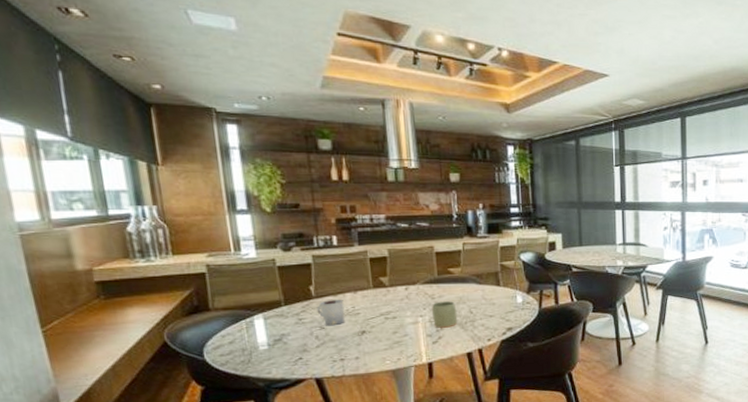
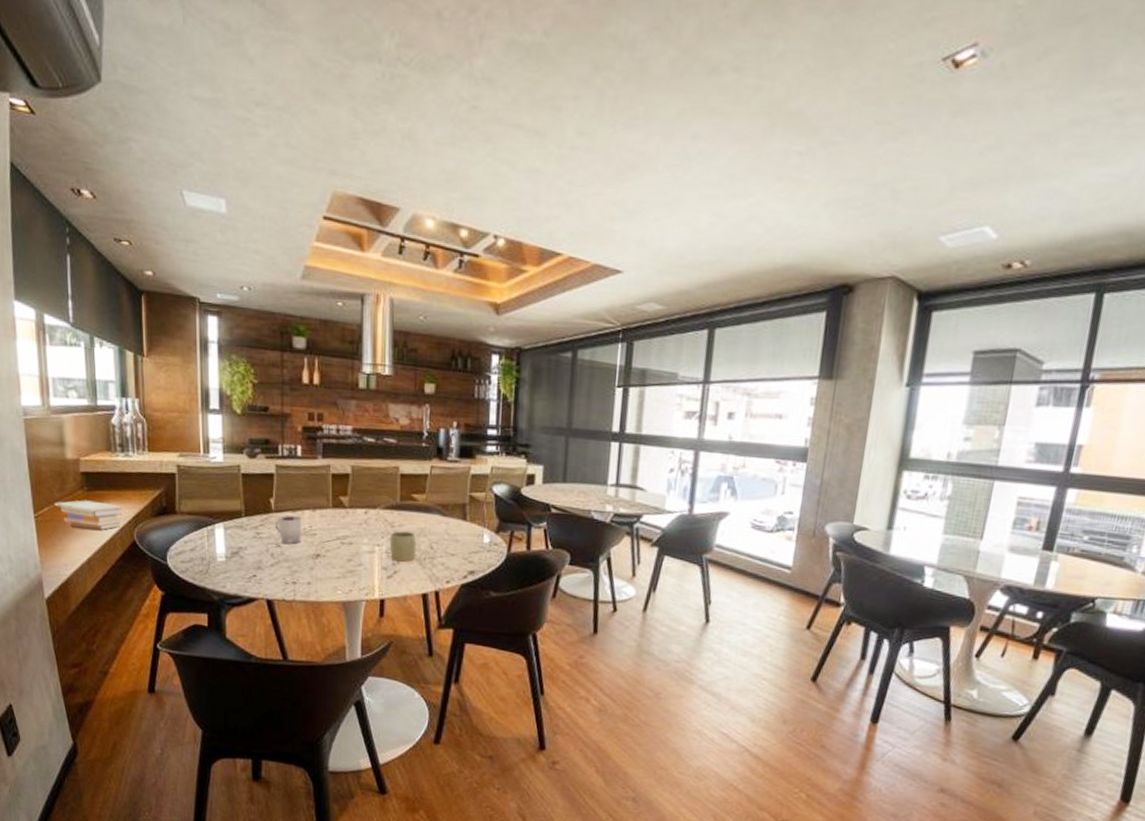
books: none [65,308,148,337] -> present [54,500,122,531]

